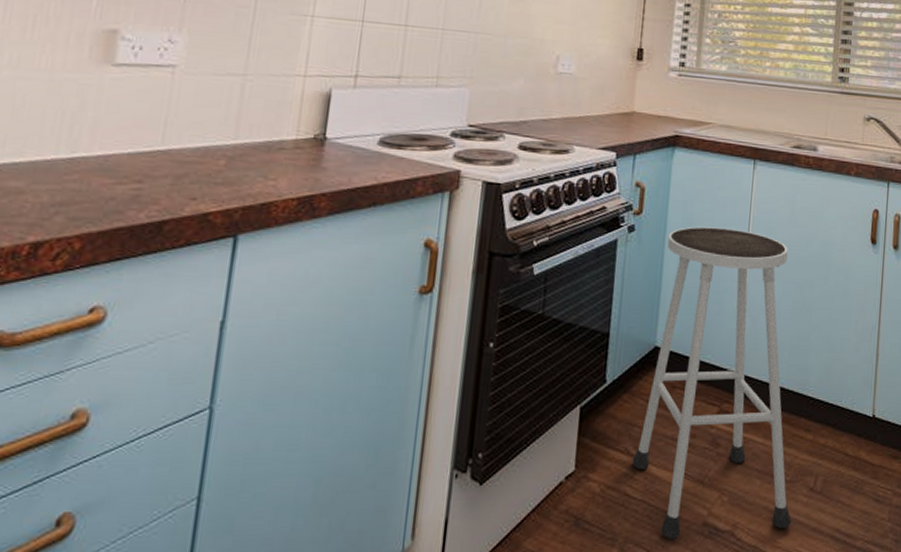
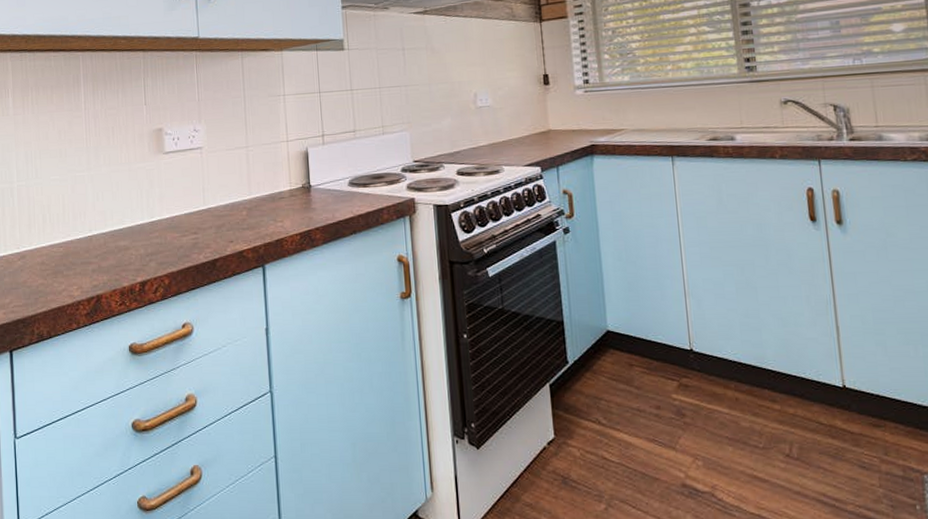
stool: present [632,226,792,540] -> none [601,221,772,498]

